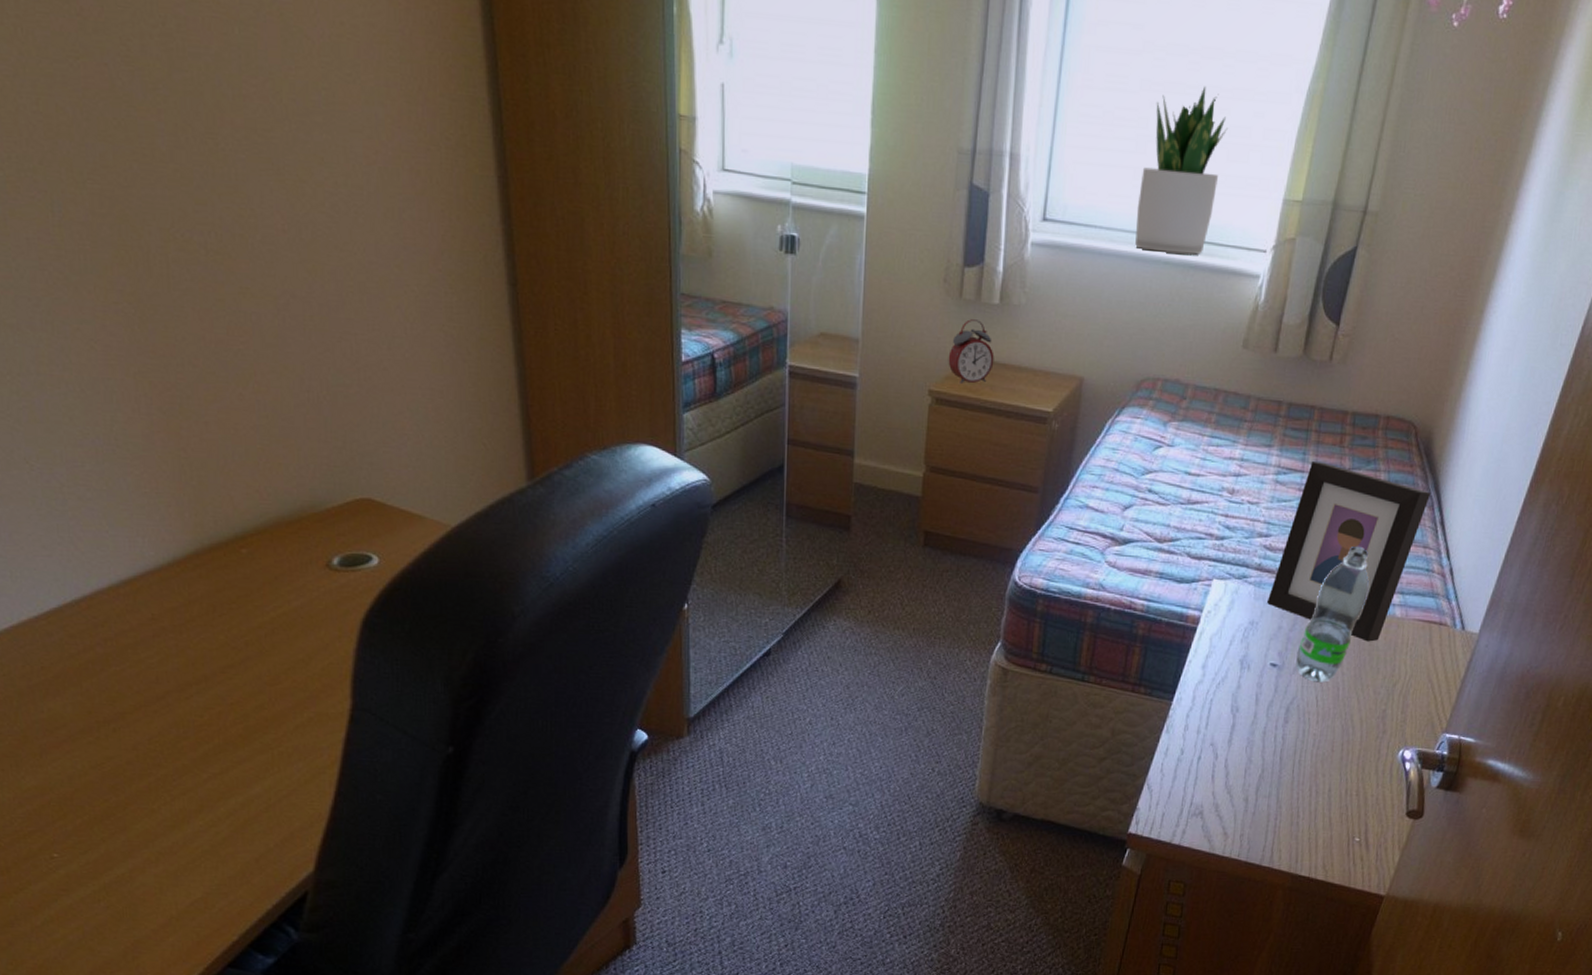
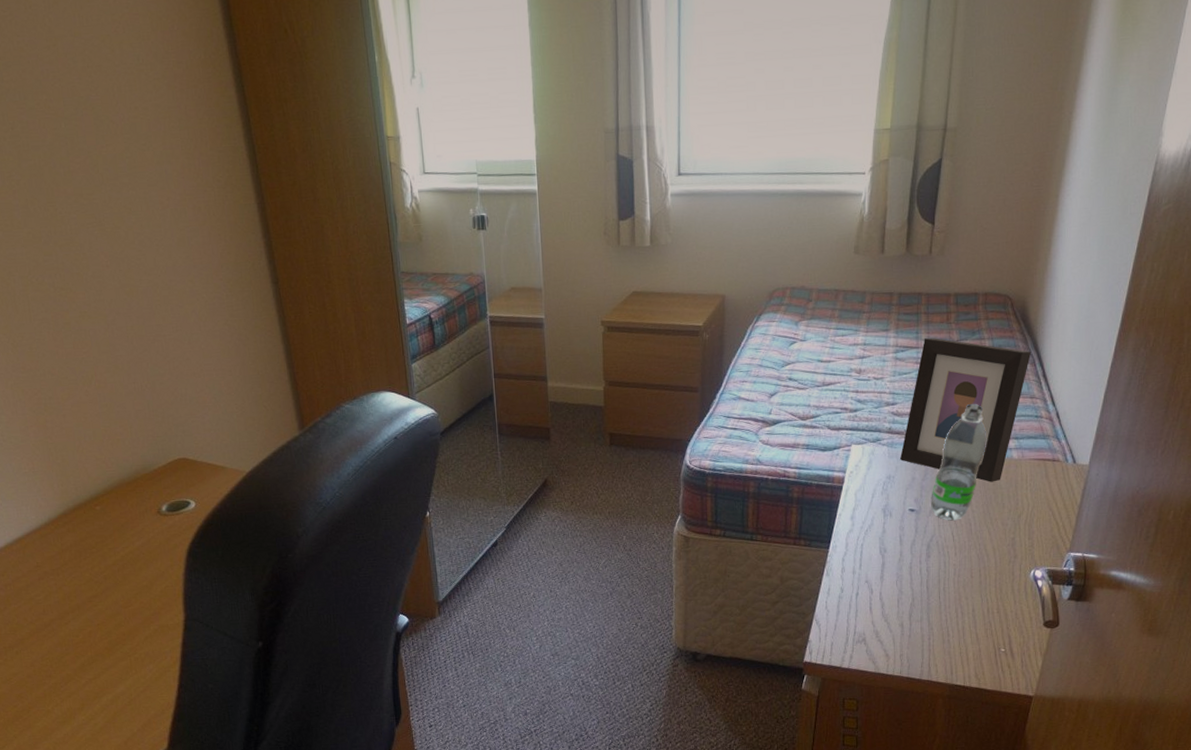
alarm clock: present [948,319,994,383] -> none [614,261,651,312]
planter: present [1135,86,1228,255] -> none [754,50,821,187]

